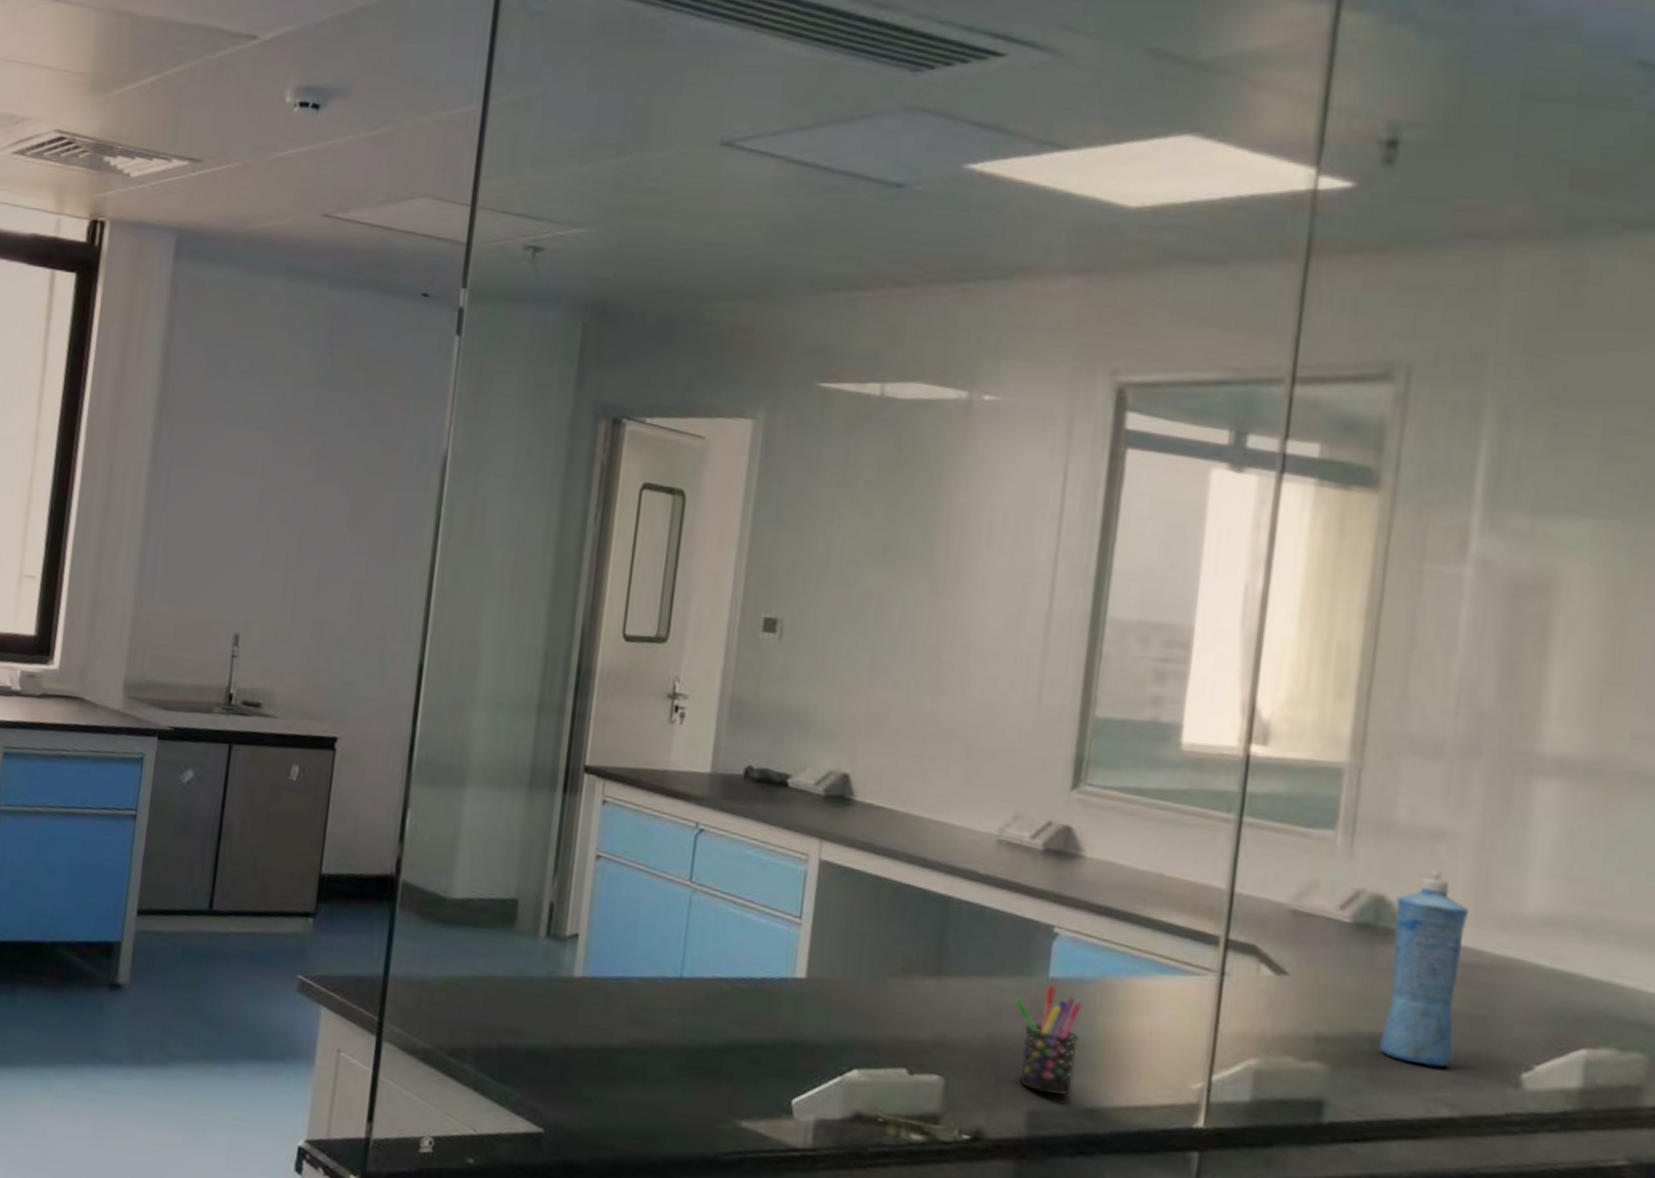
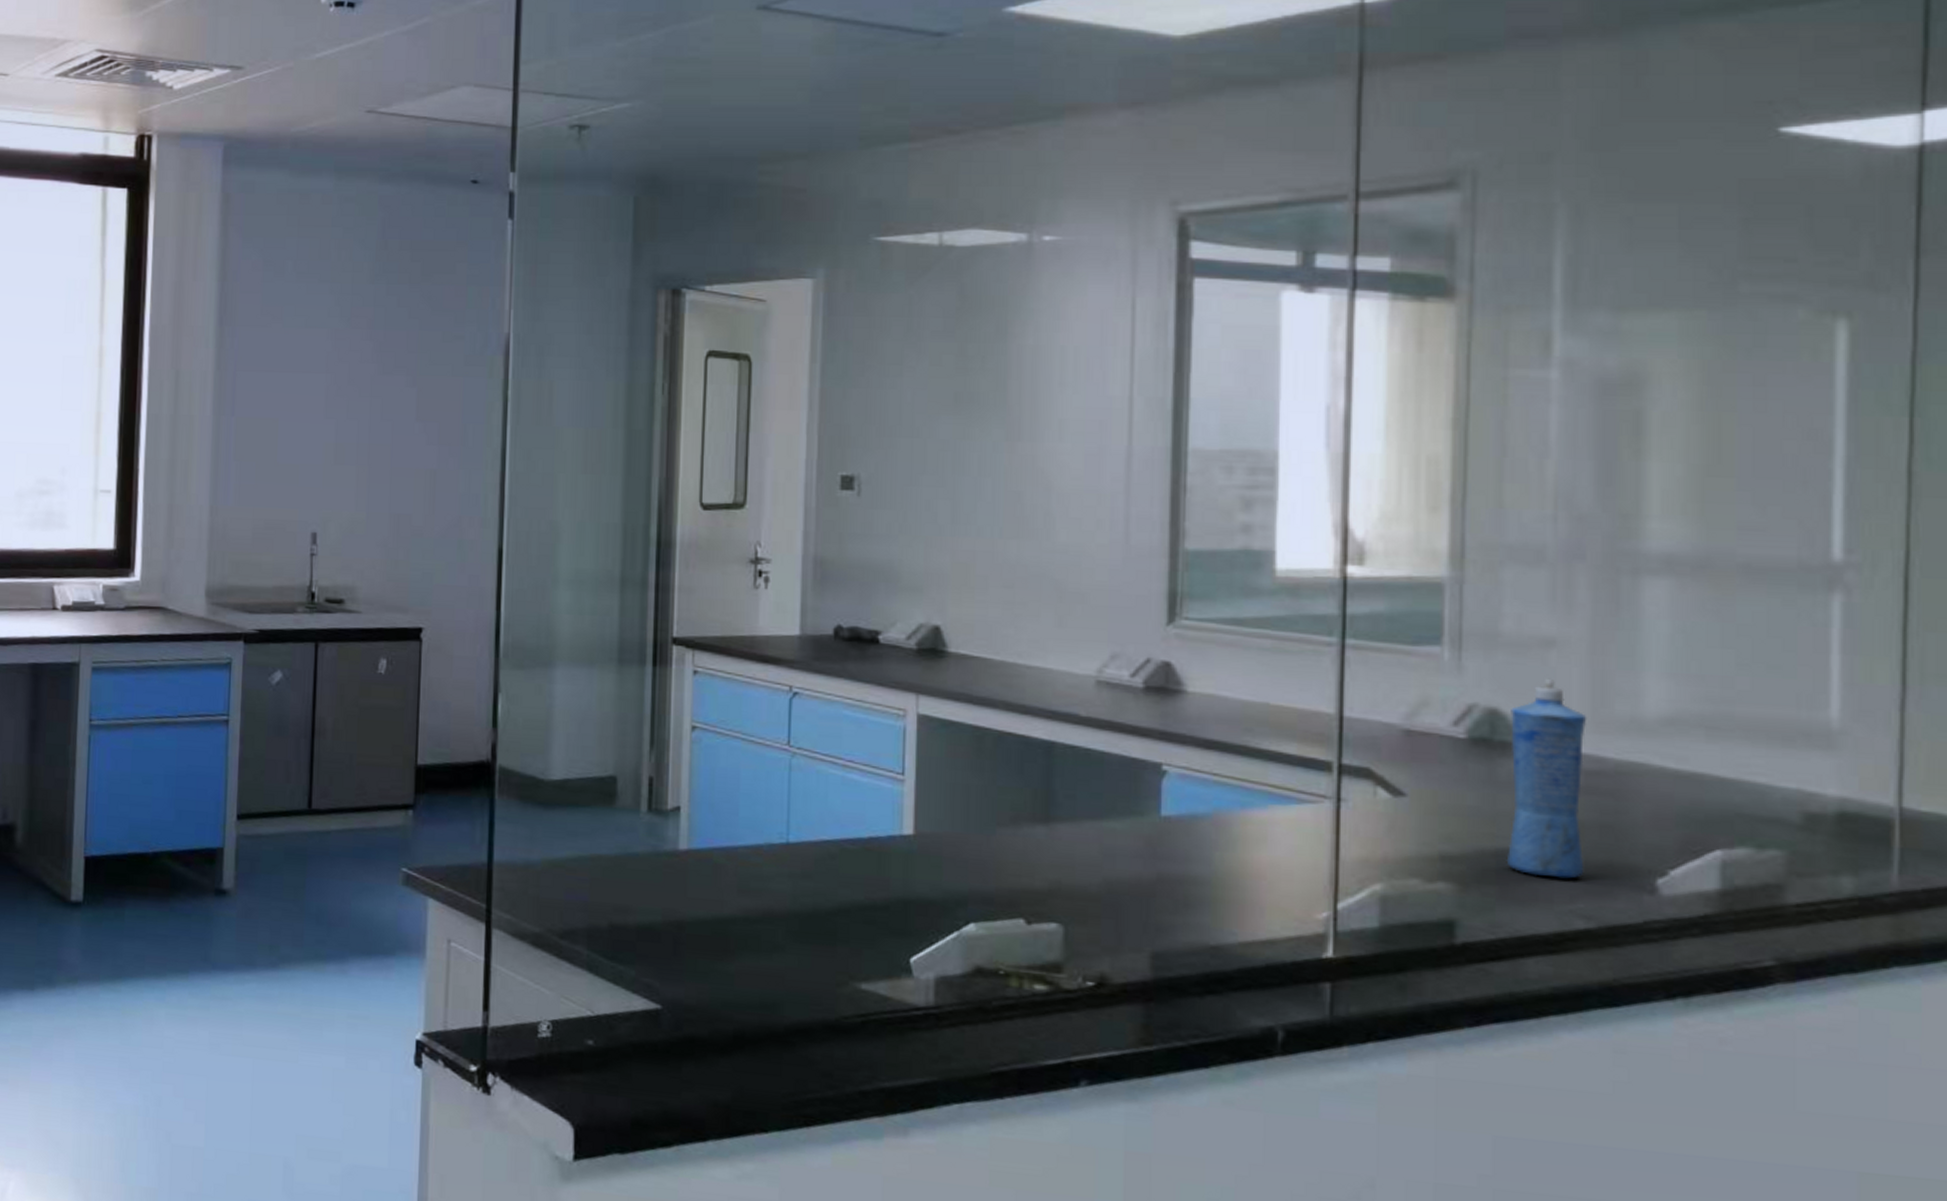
pen holder: present [1014,985,1082,1097] -> none [1127,823,1197,936]

